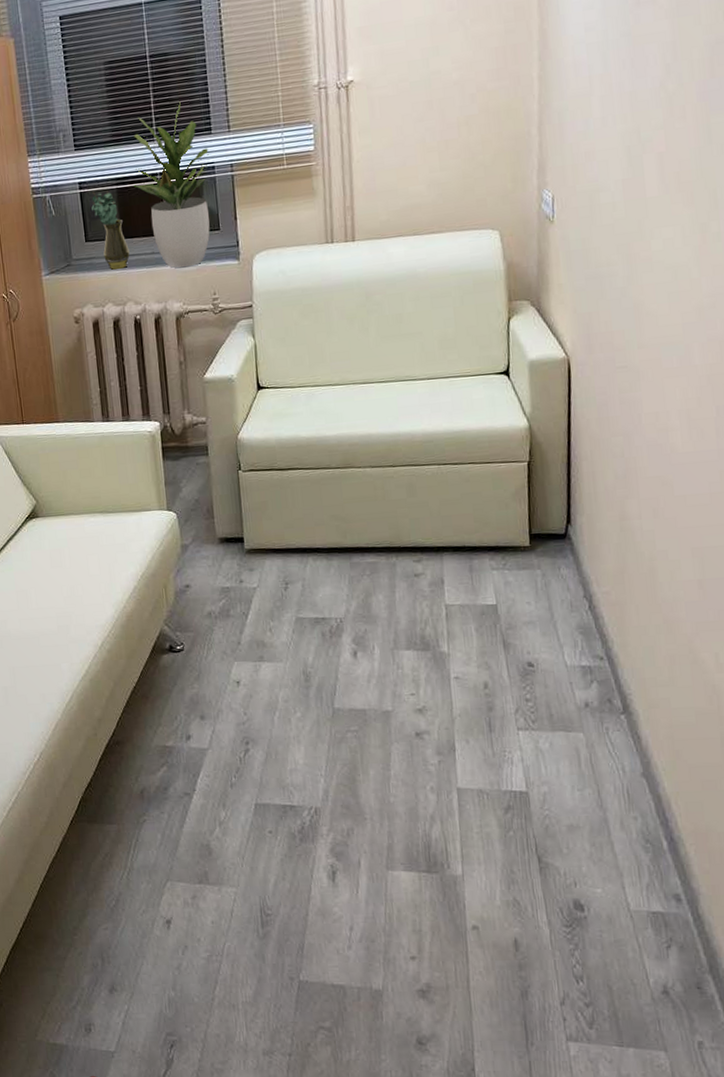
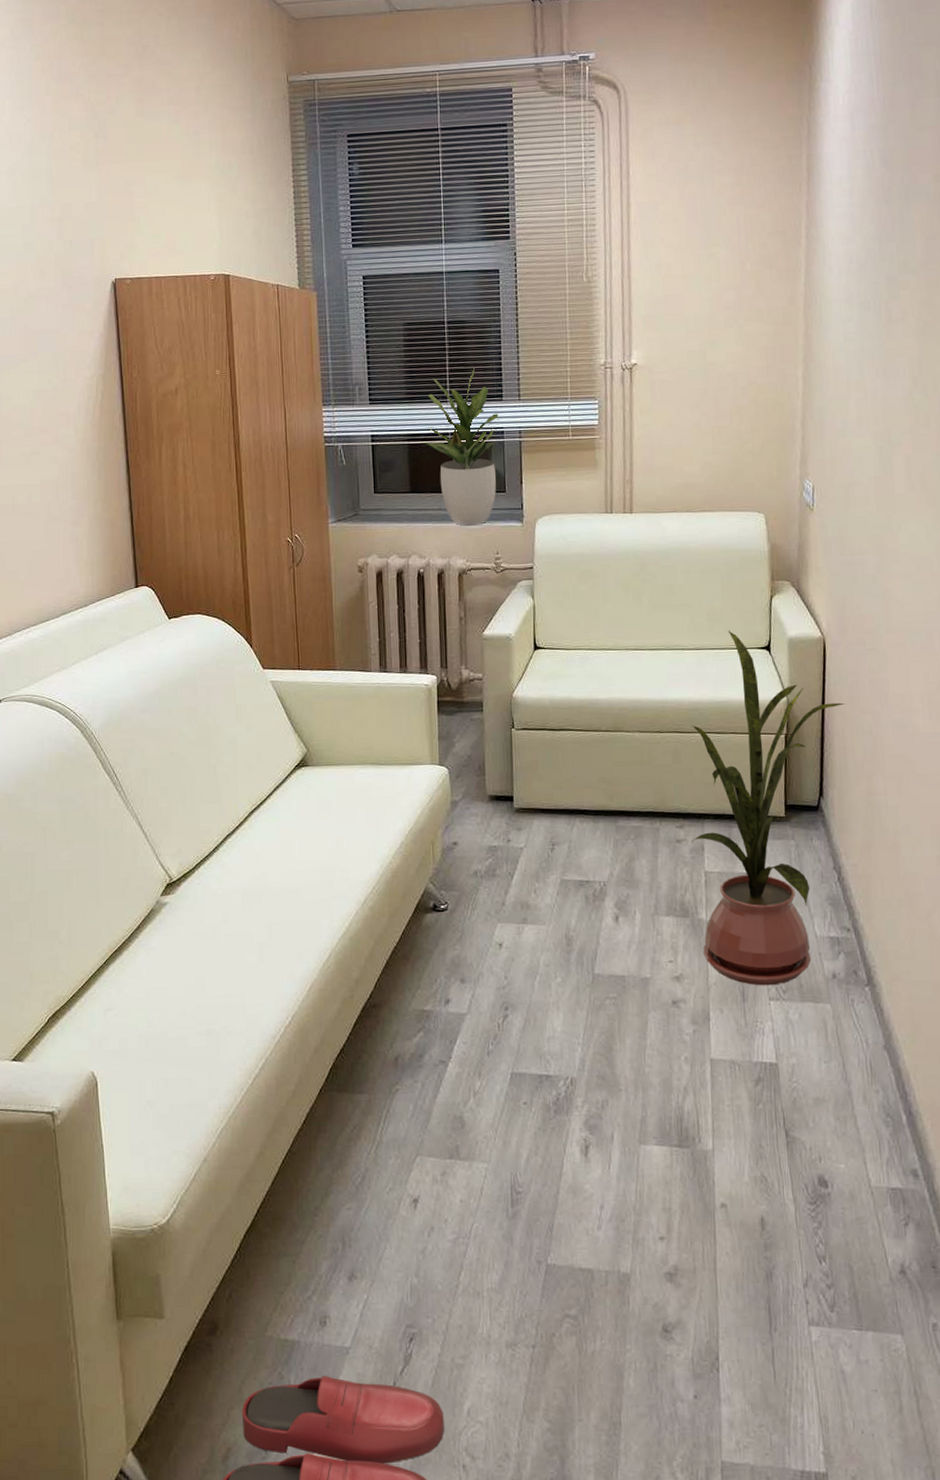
vase: present [91,190,130,270] -> none [382,445,417,522]
house plant: none [427,357,593,716] -> present [692,630,845,986]

